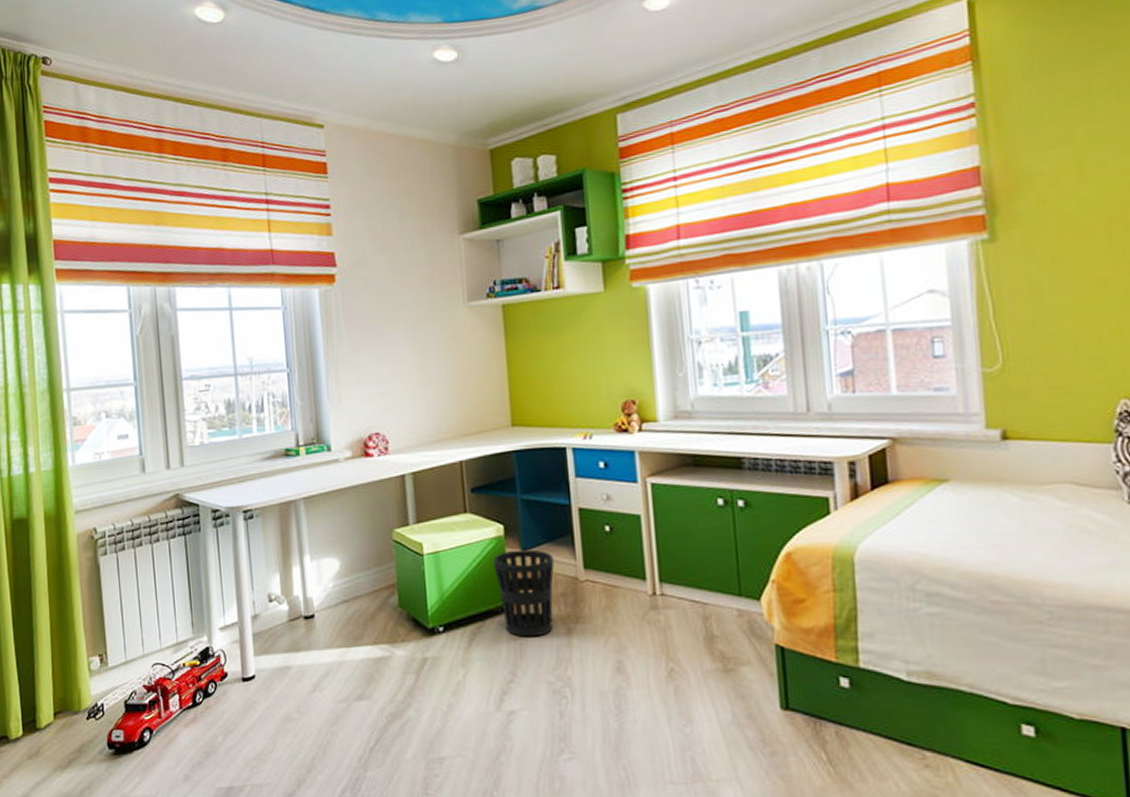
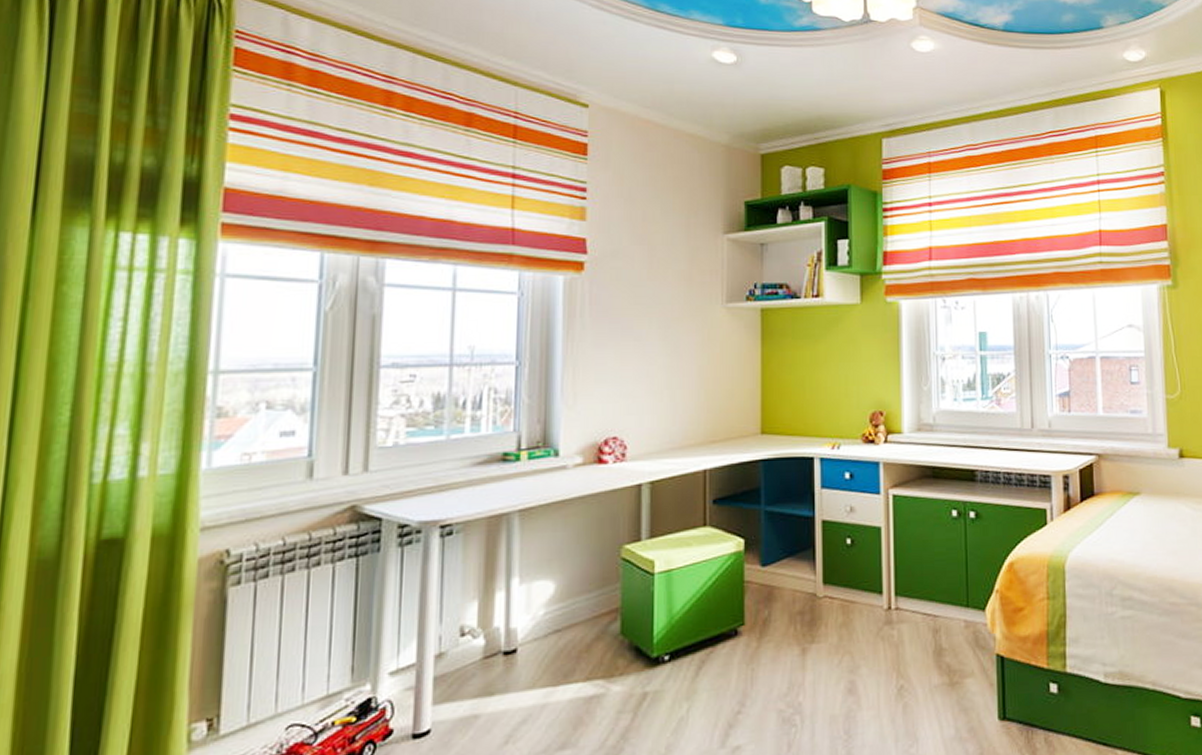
wastebasket: present [493,549,554,637] -> none [730,565,794,662]

